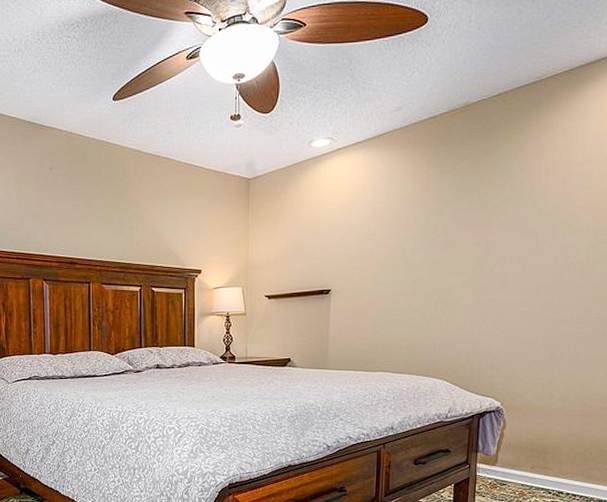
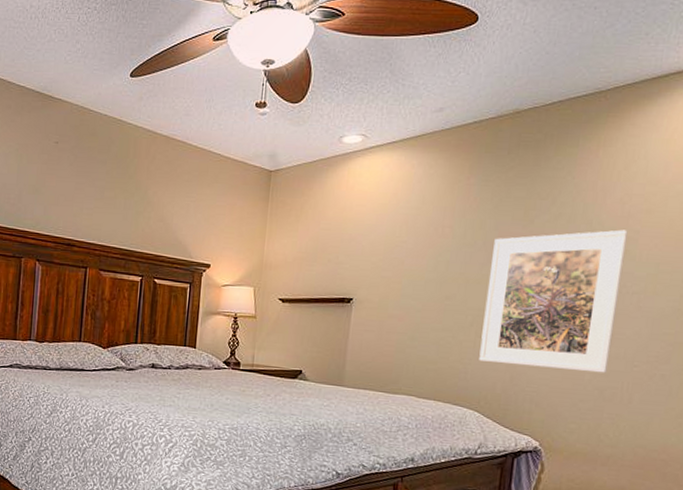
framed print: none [445,206,570,337] -> present [479,229,628,373]

